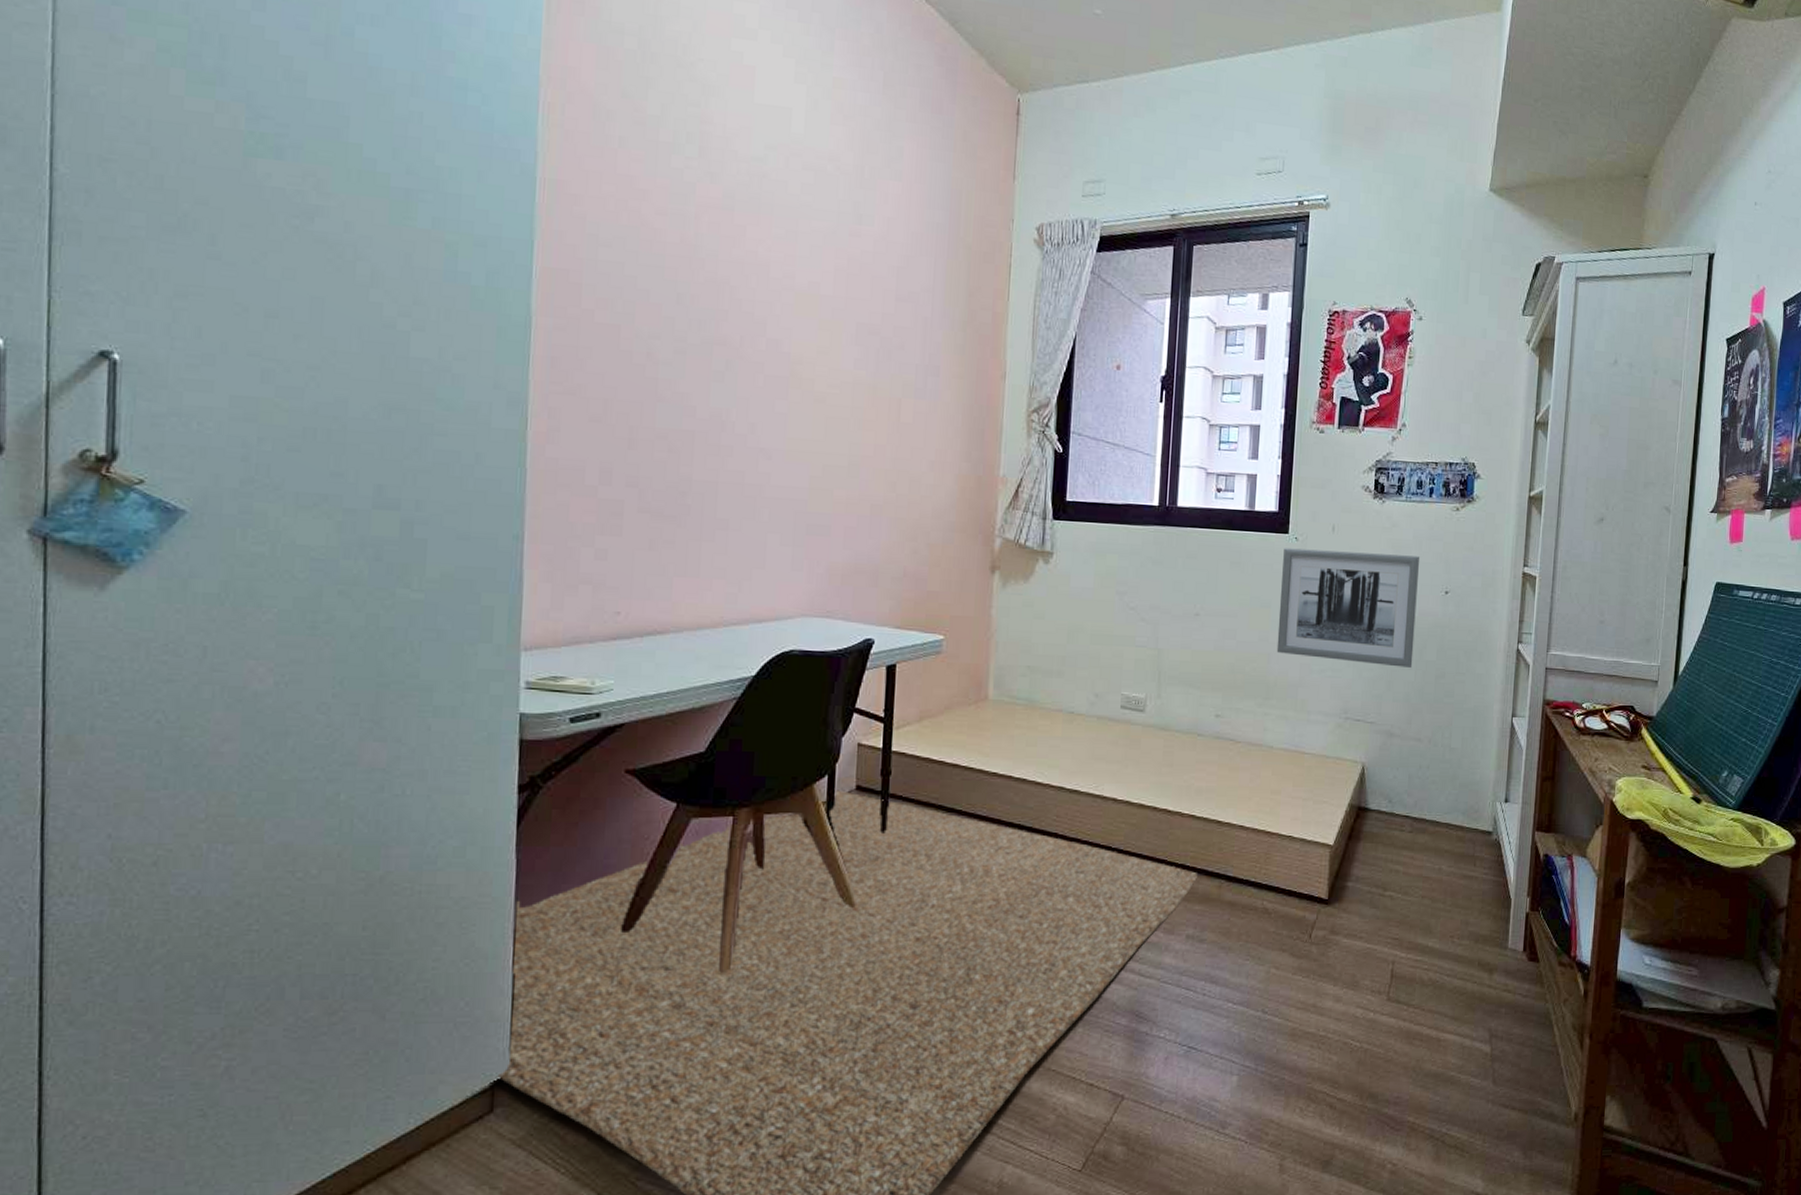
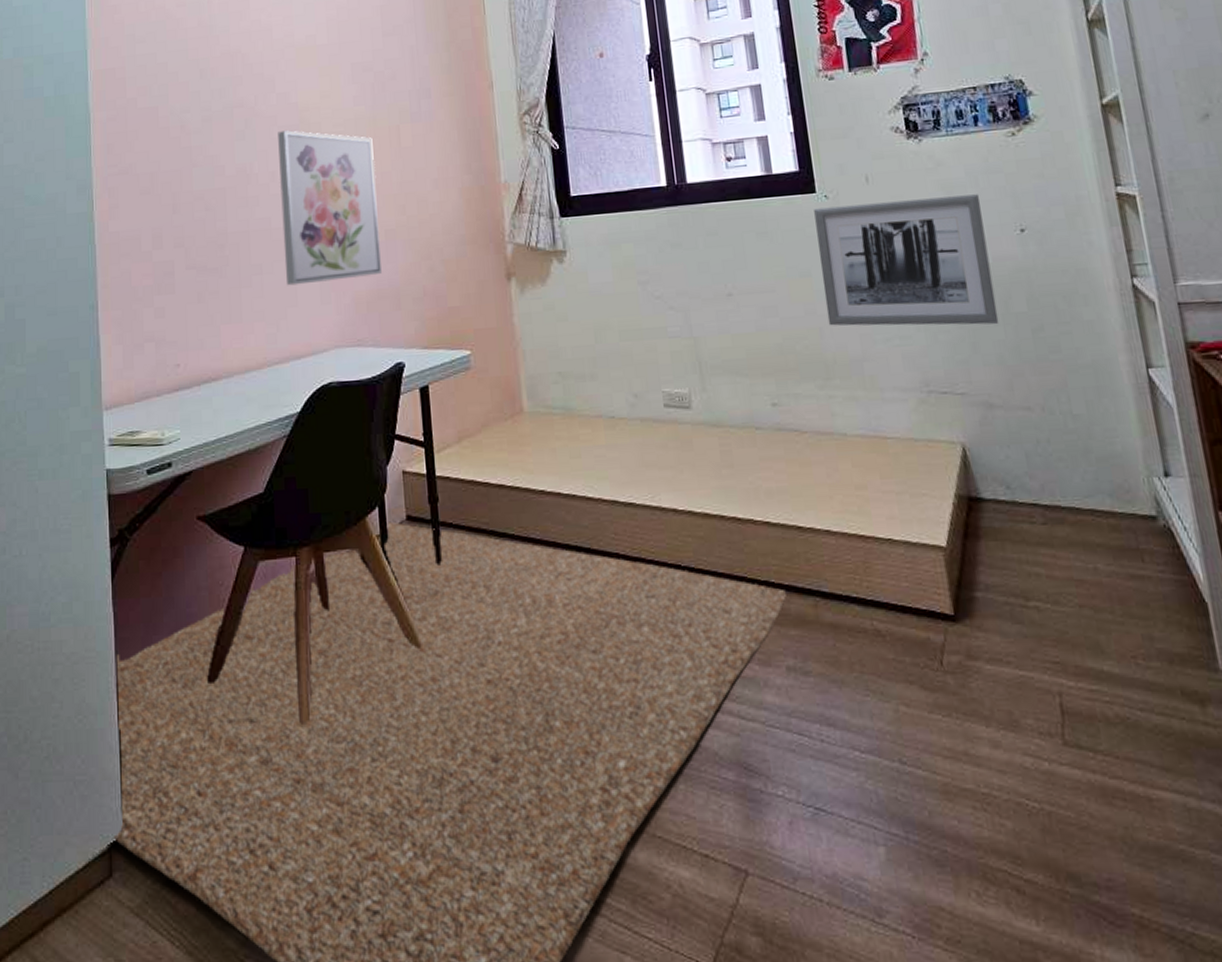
wall art: none [754,380,870,549] -> present [278,130,382,286]

